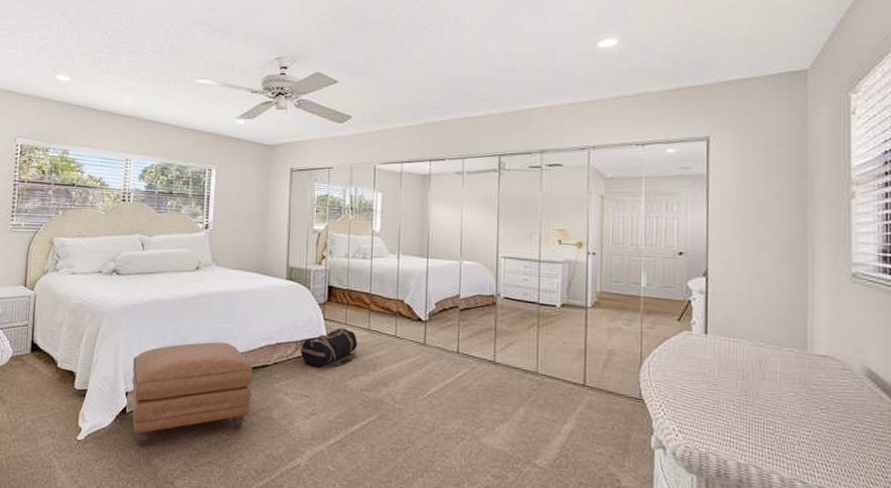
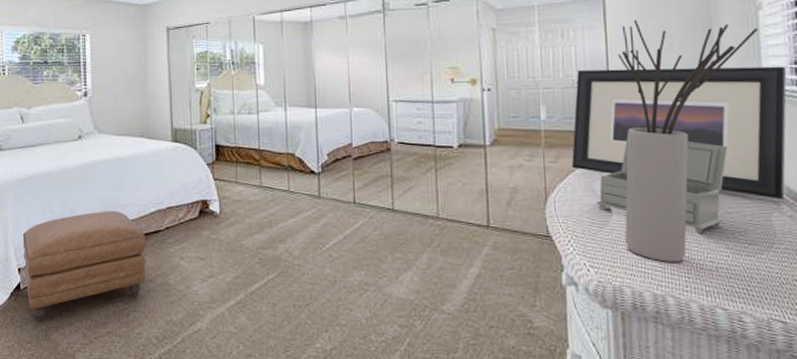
duffel bag: present [300,328,357,368] -> none [192,187,250,229]
picture frame: none [667,242,875,381] -> present [571,66,787,200]
jewelry box: none [688,307,816,408] -> present [595,135,728,234]
vase: none [713,199,851,434] -> present [618,20,759,262]

